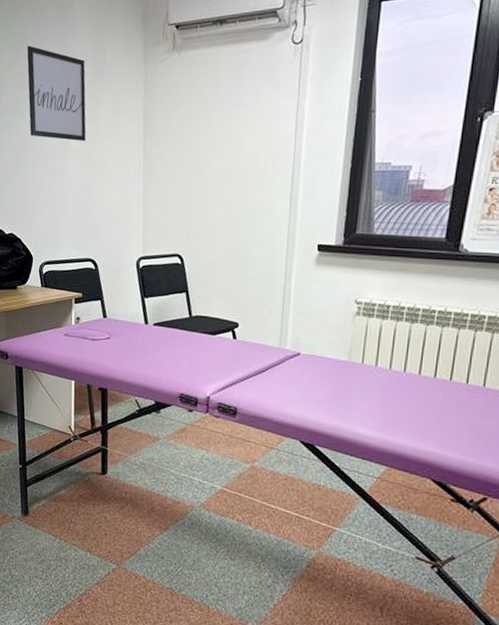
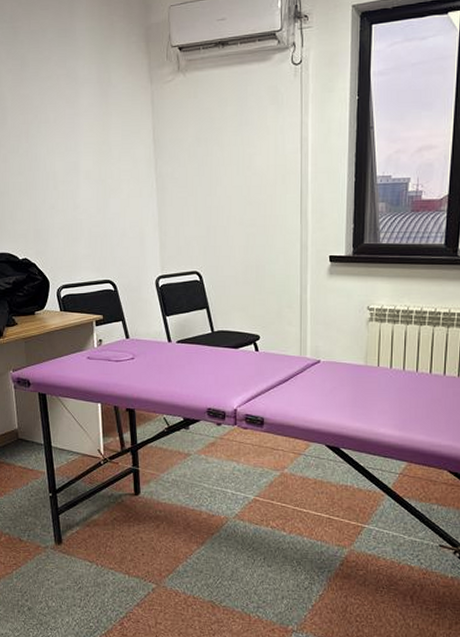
wall art: present [26,45,86,142] -> none [29,68,96,164]

